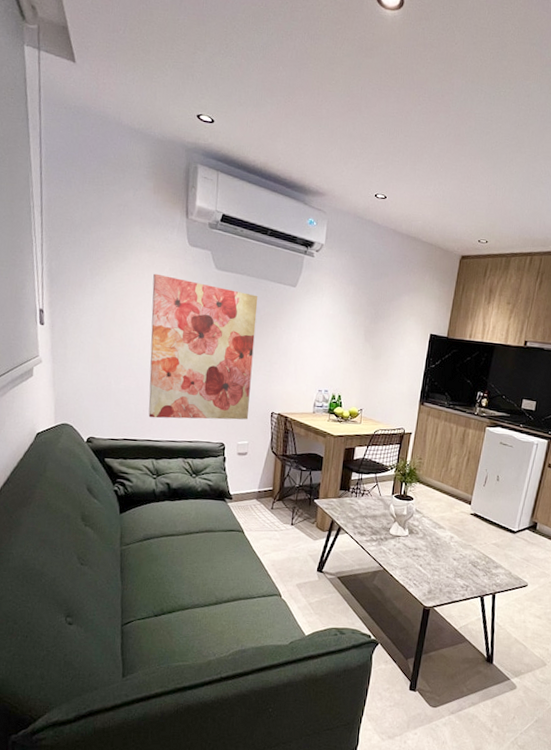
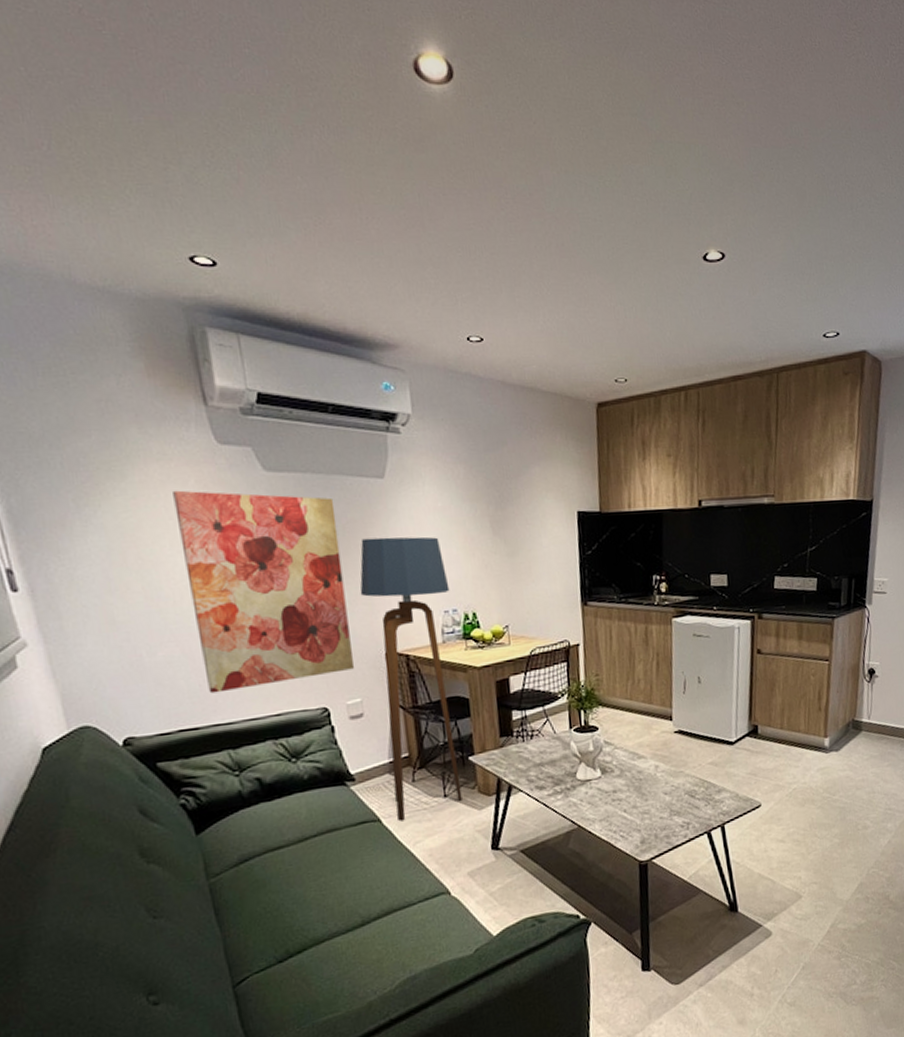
floor lamp: none [256,328,326,536] -> present [360,536,462,822]

